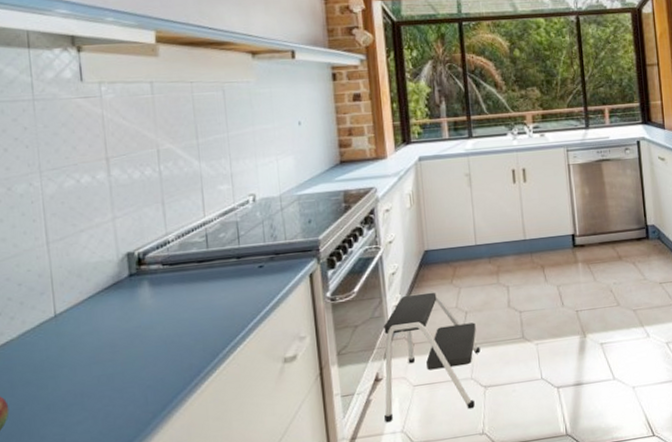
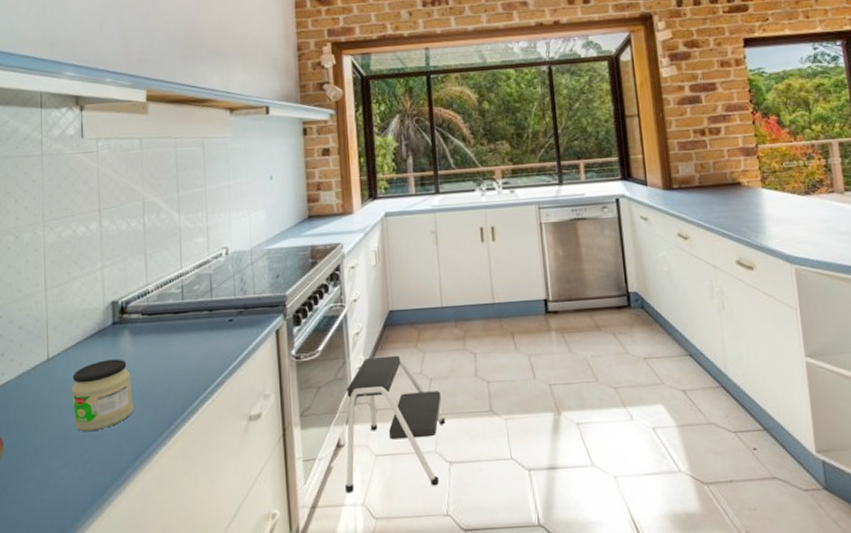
jar: none [85,310,158,386] -> present [71,359,134,432]

